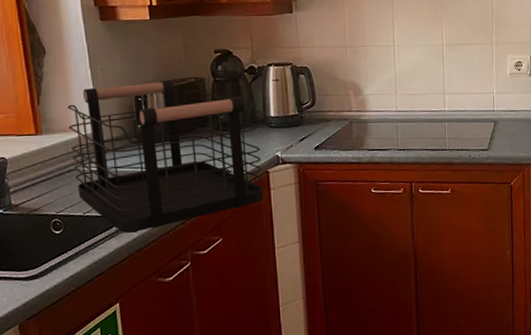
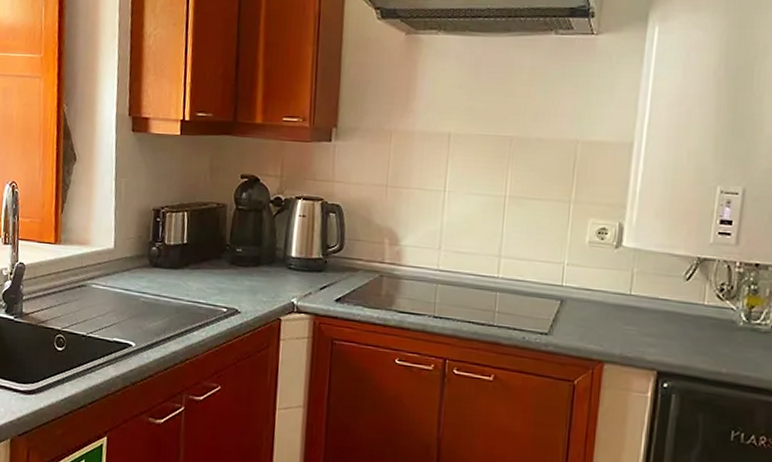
dish rack: present [67,80,263,233] -> none [84,201,277,363]

